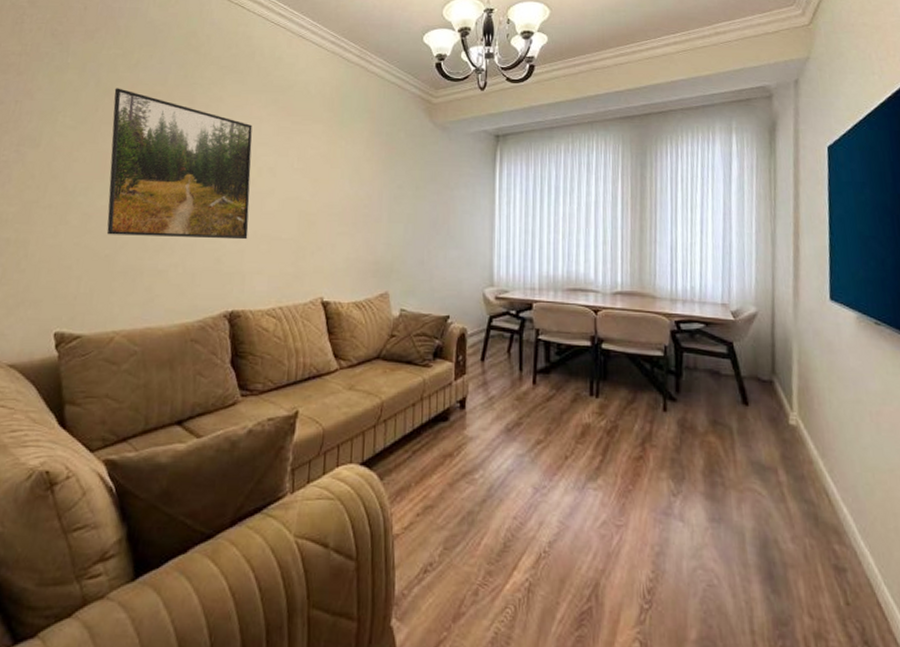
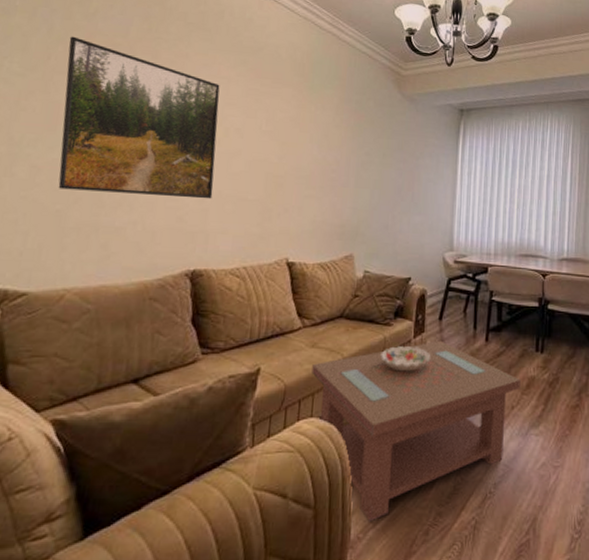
coffee table: none [350,383,574,578] -> present [312,340,521,522]
decorative bowl: none [420,389,473,417] -> present [381,346,430,372]

